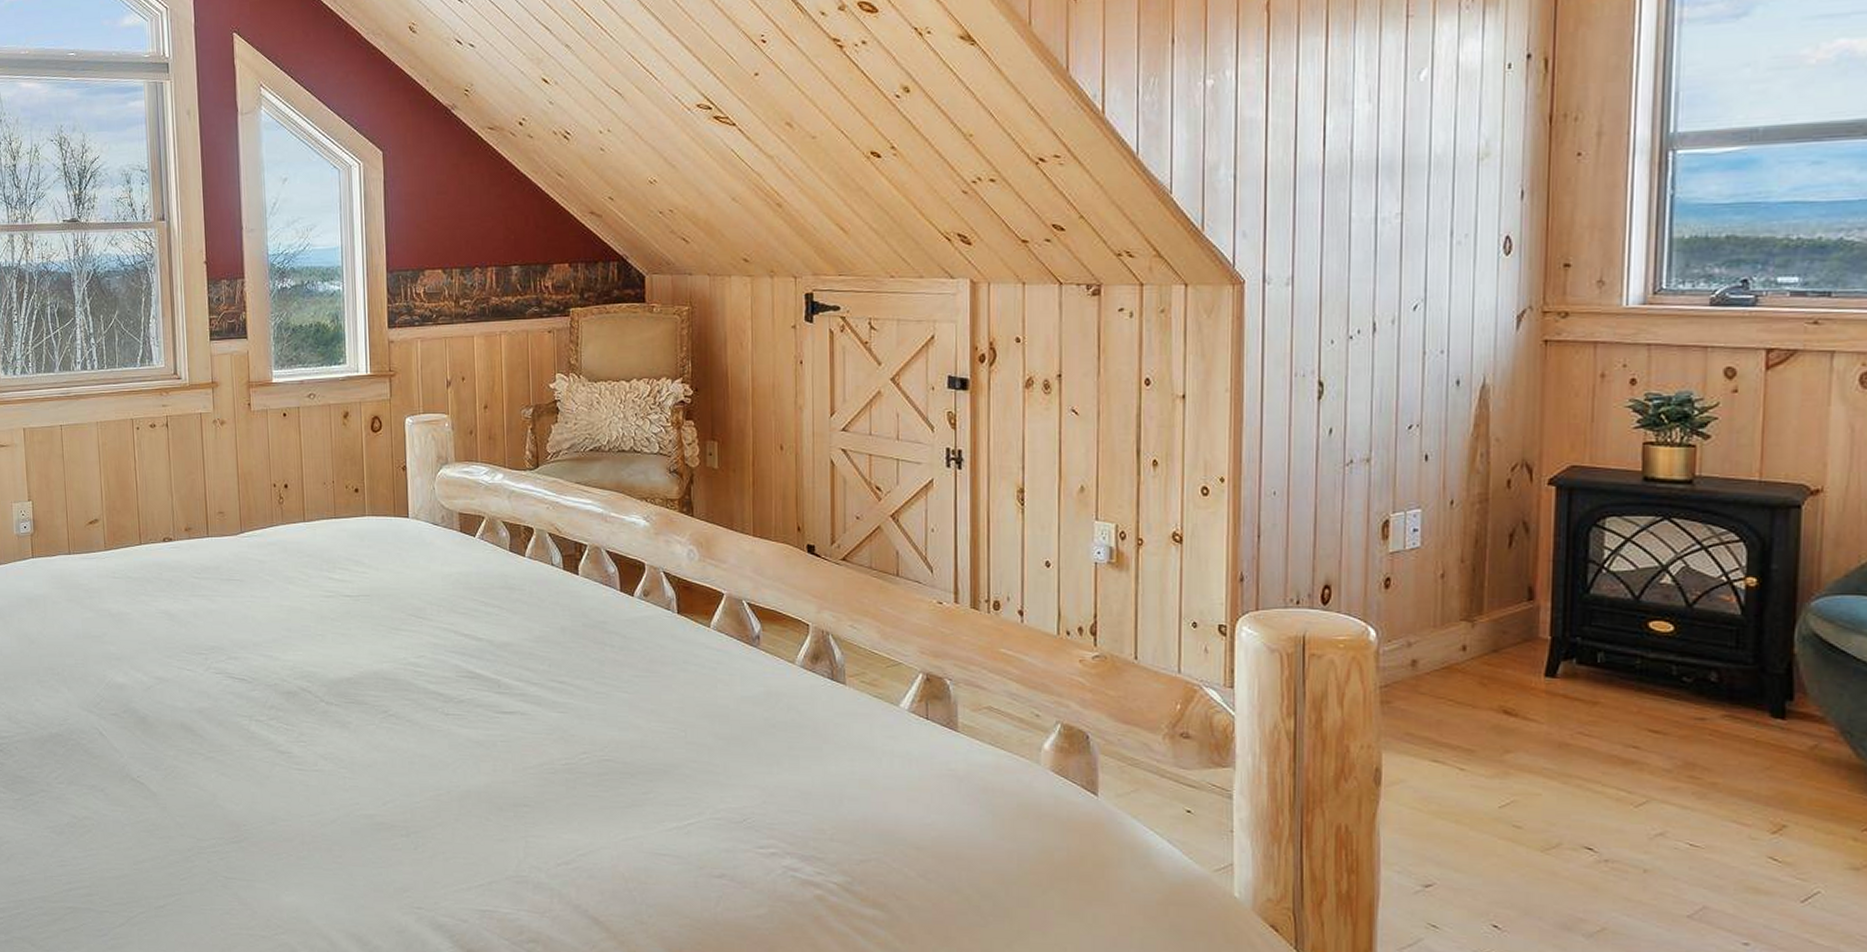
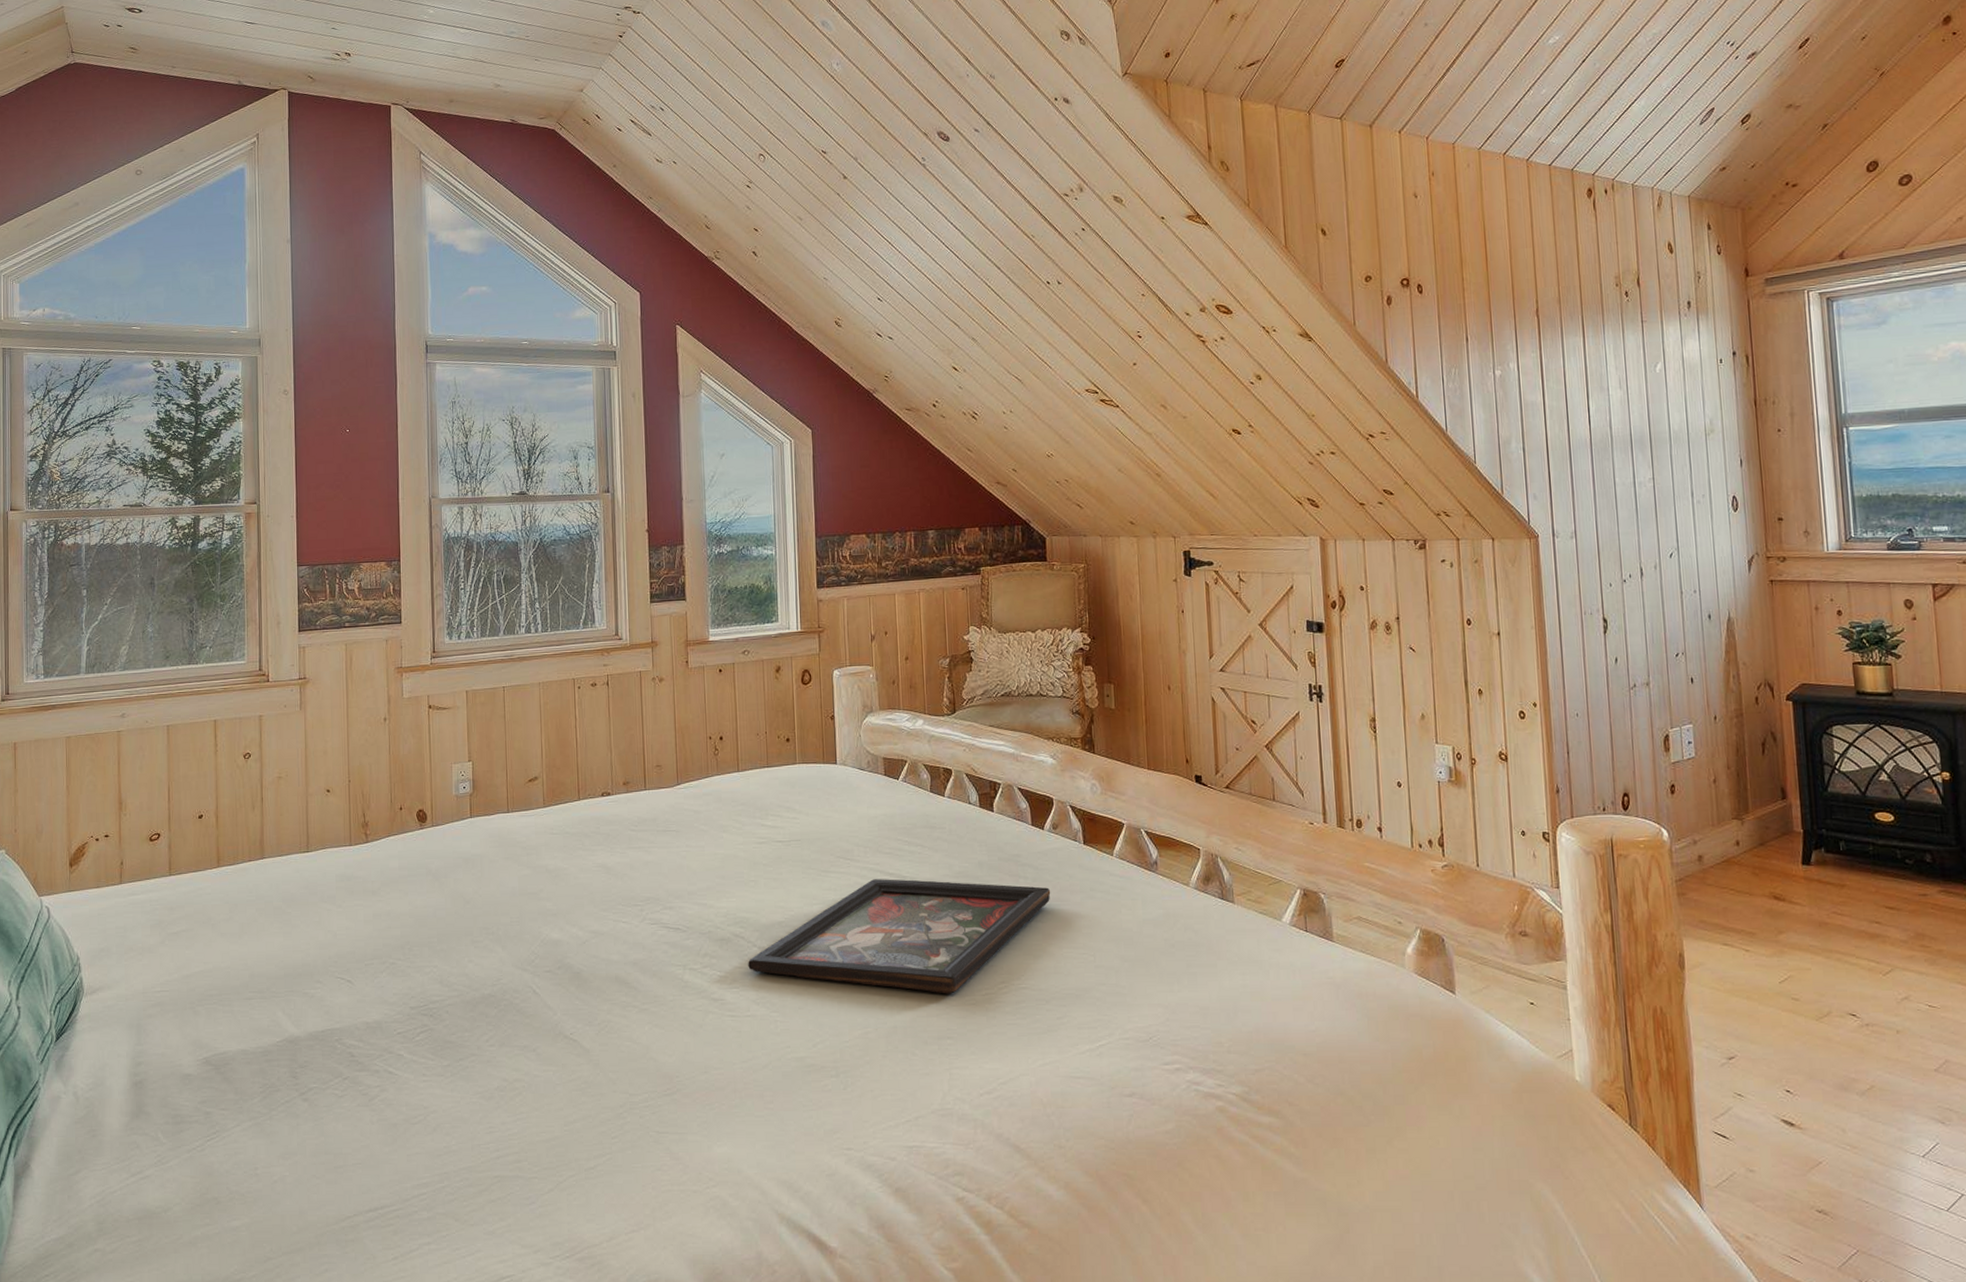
decorative tray: none [315,639,640,762] -> present [748,879,1051,994]

